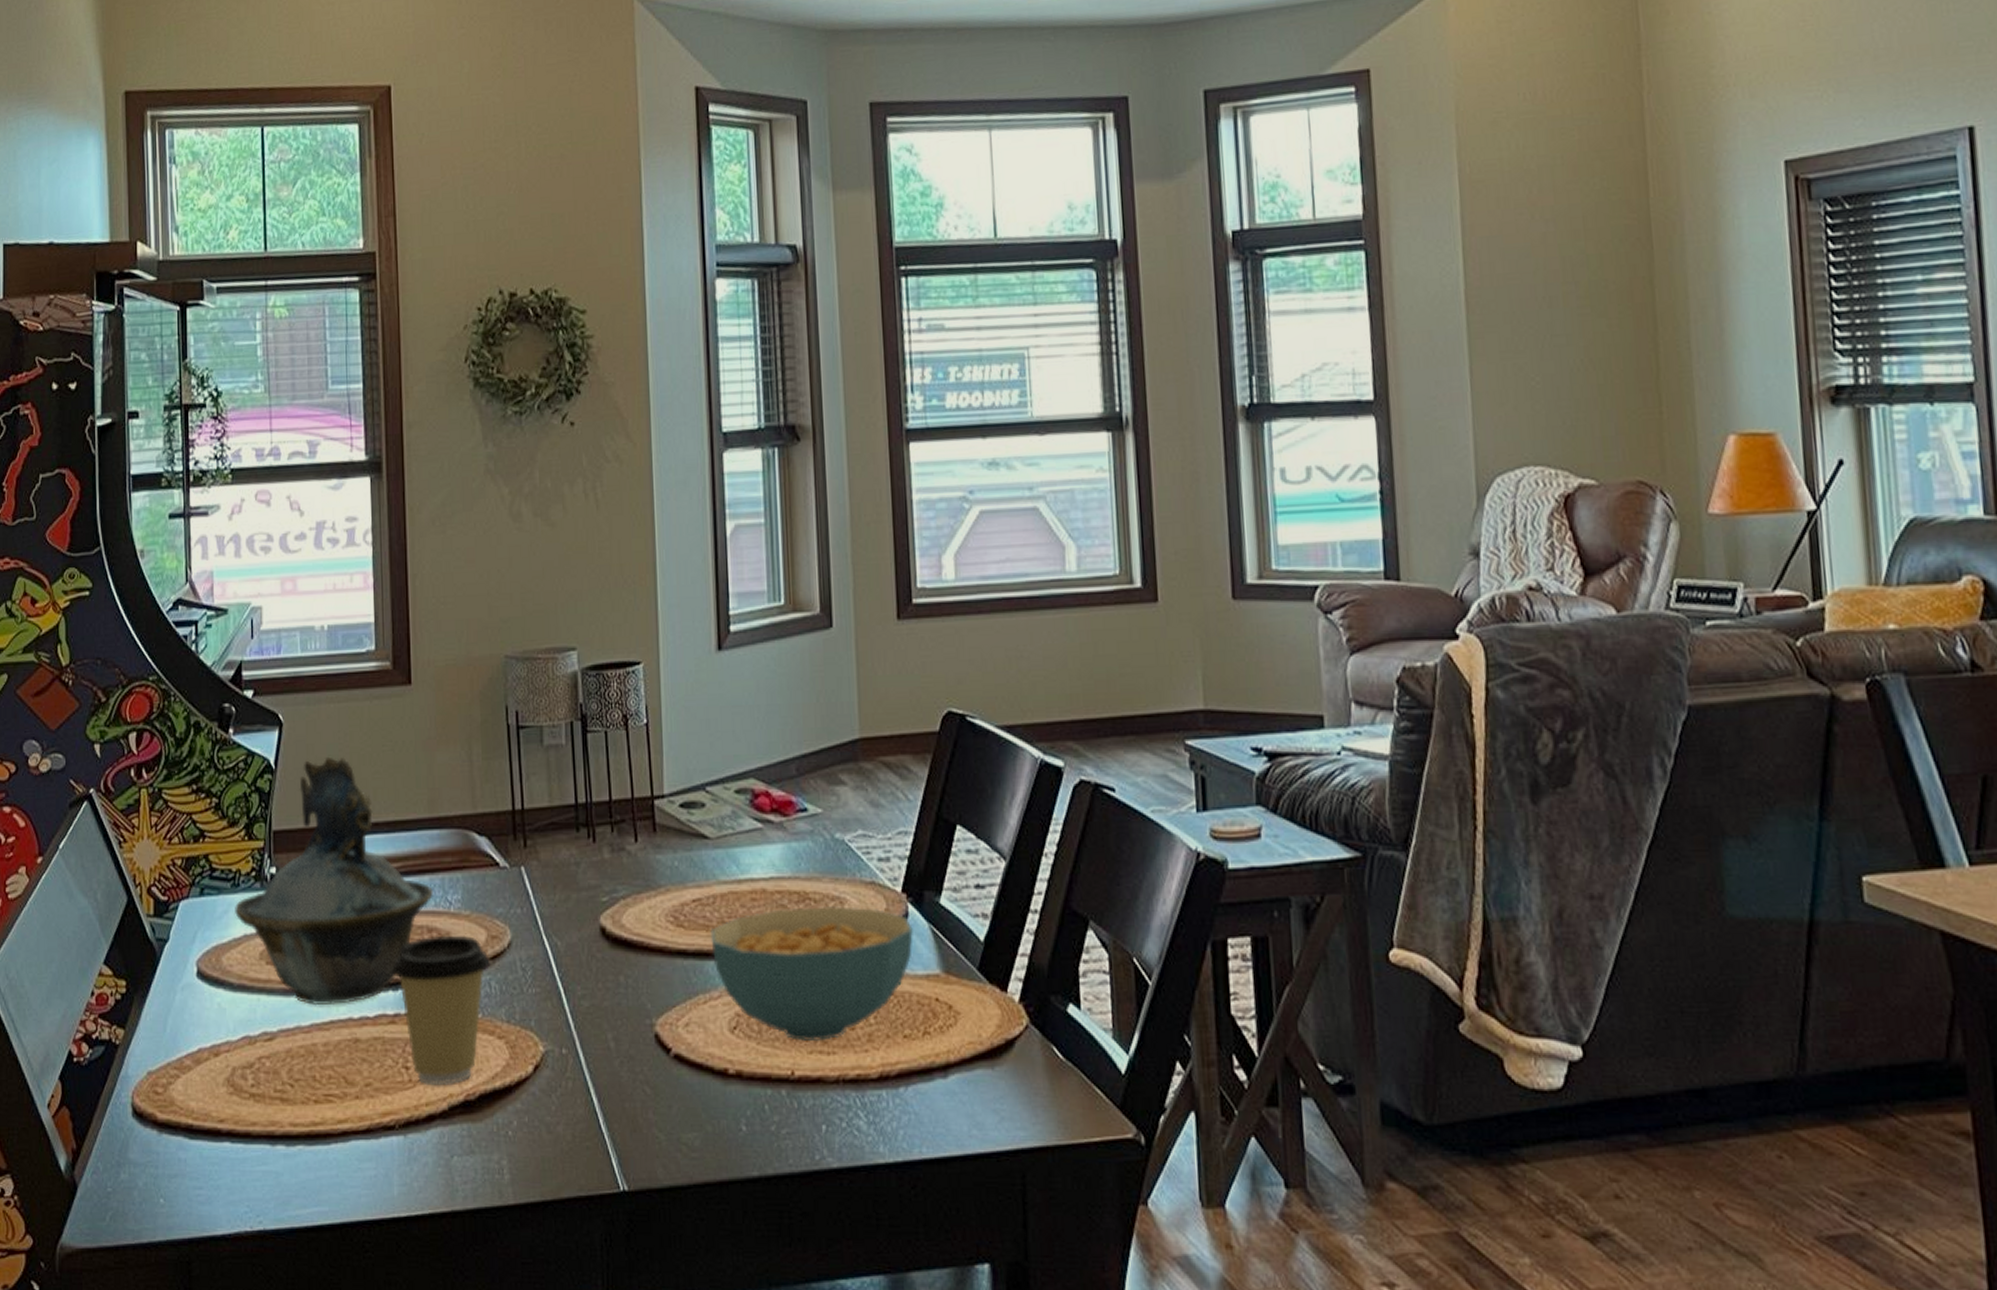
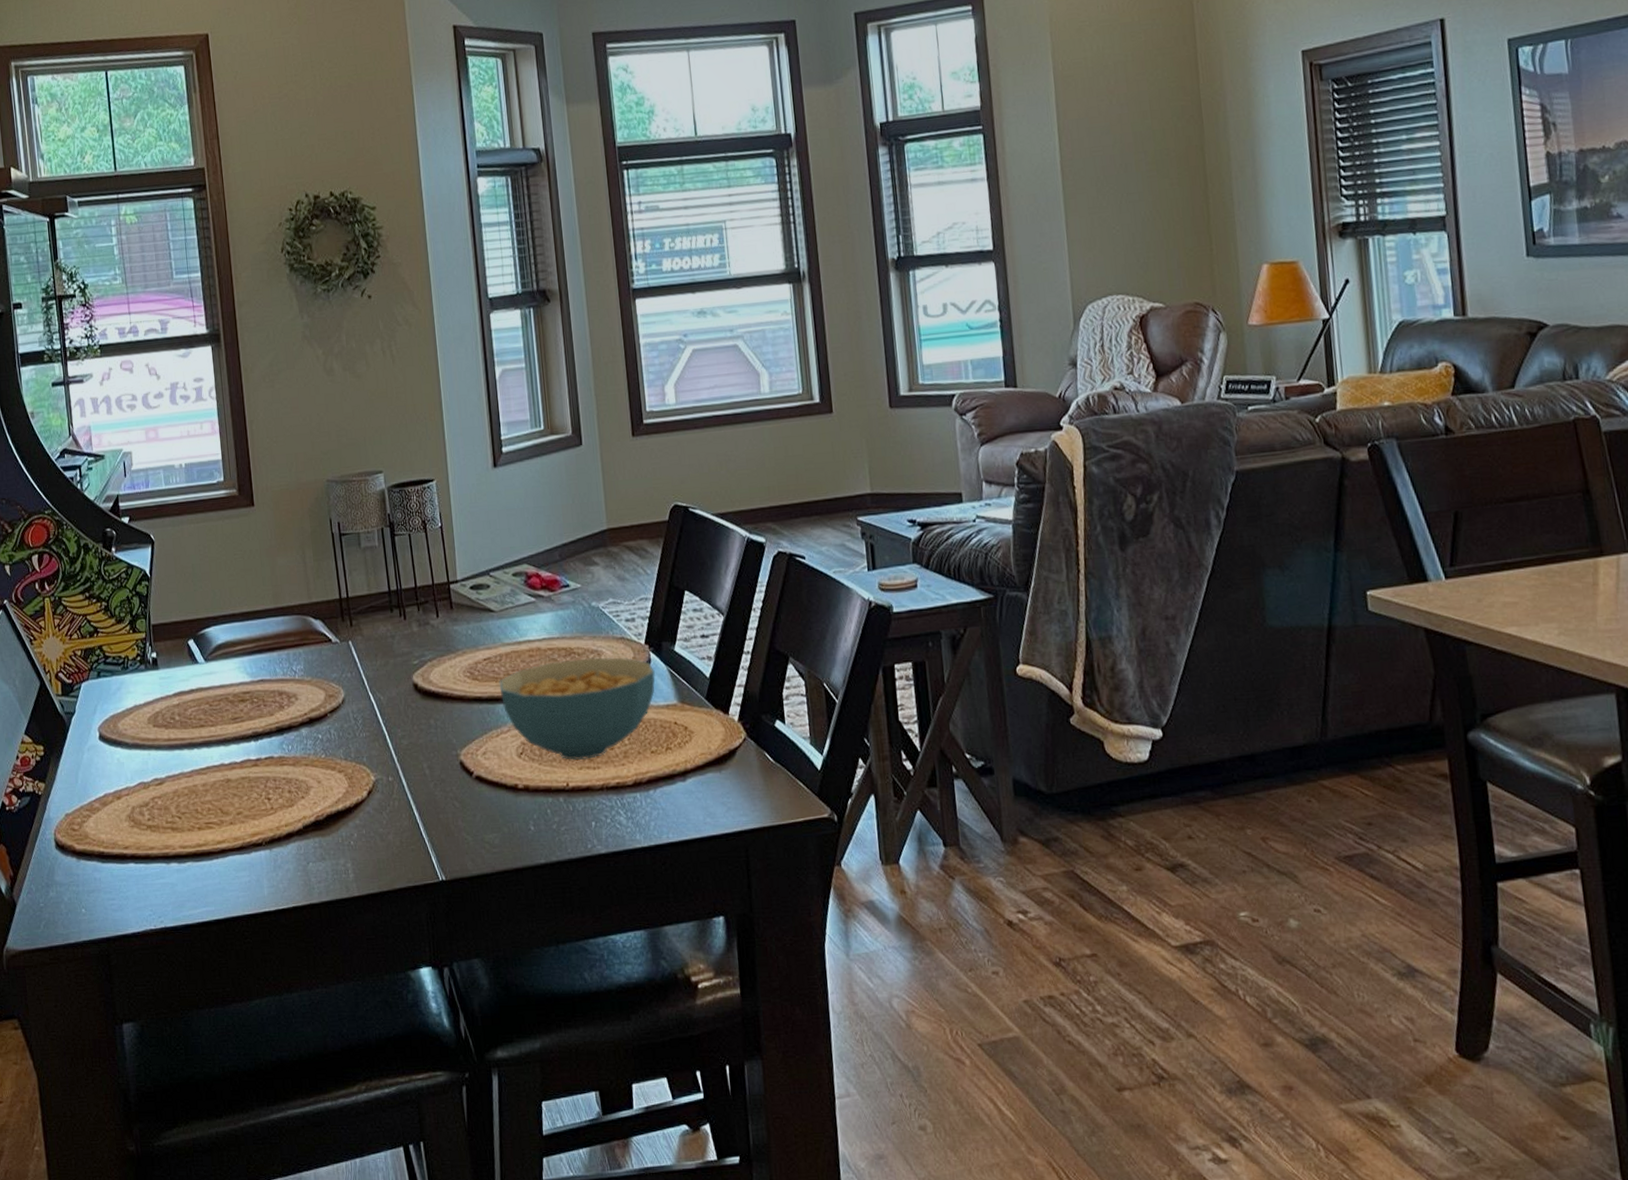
ceramic bowl: present [235,756,433,1006] -> none [126,565,281,756]
coffee cup: present [391,935,491,1084] -> none [252,696,330,810]

